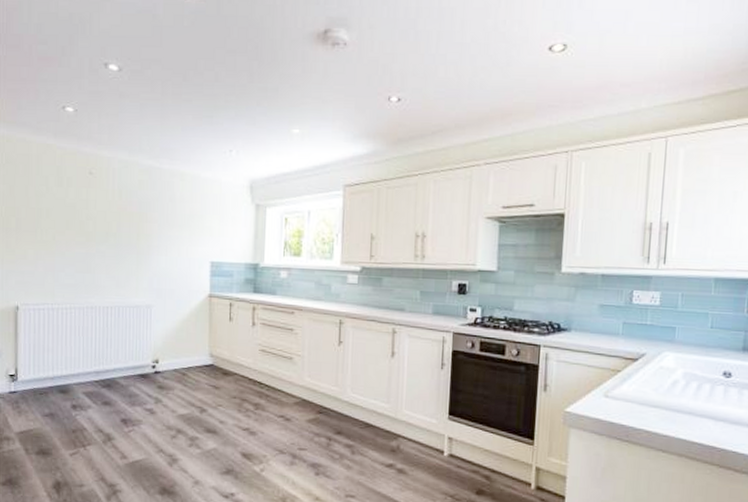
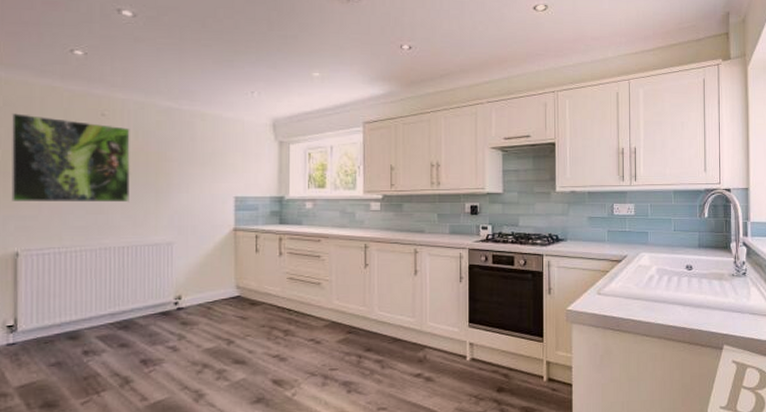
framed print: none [12,171,115,263] -> present [11,113,130,203]

